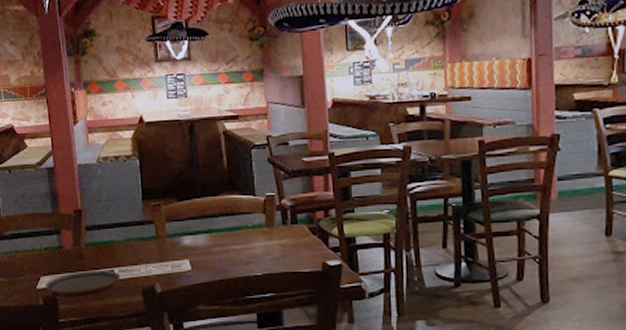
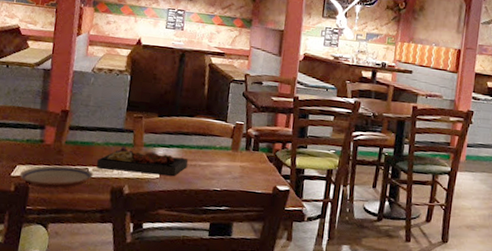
food platter: none [122,239,221,268] -> present [96,145,189,176]

